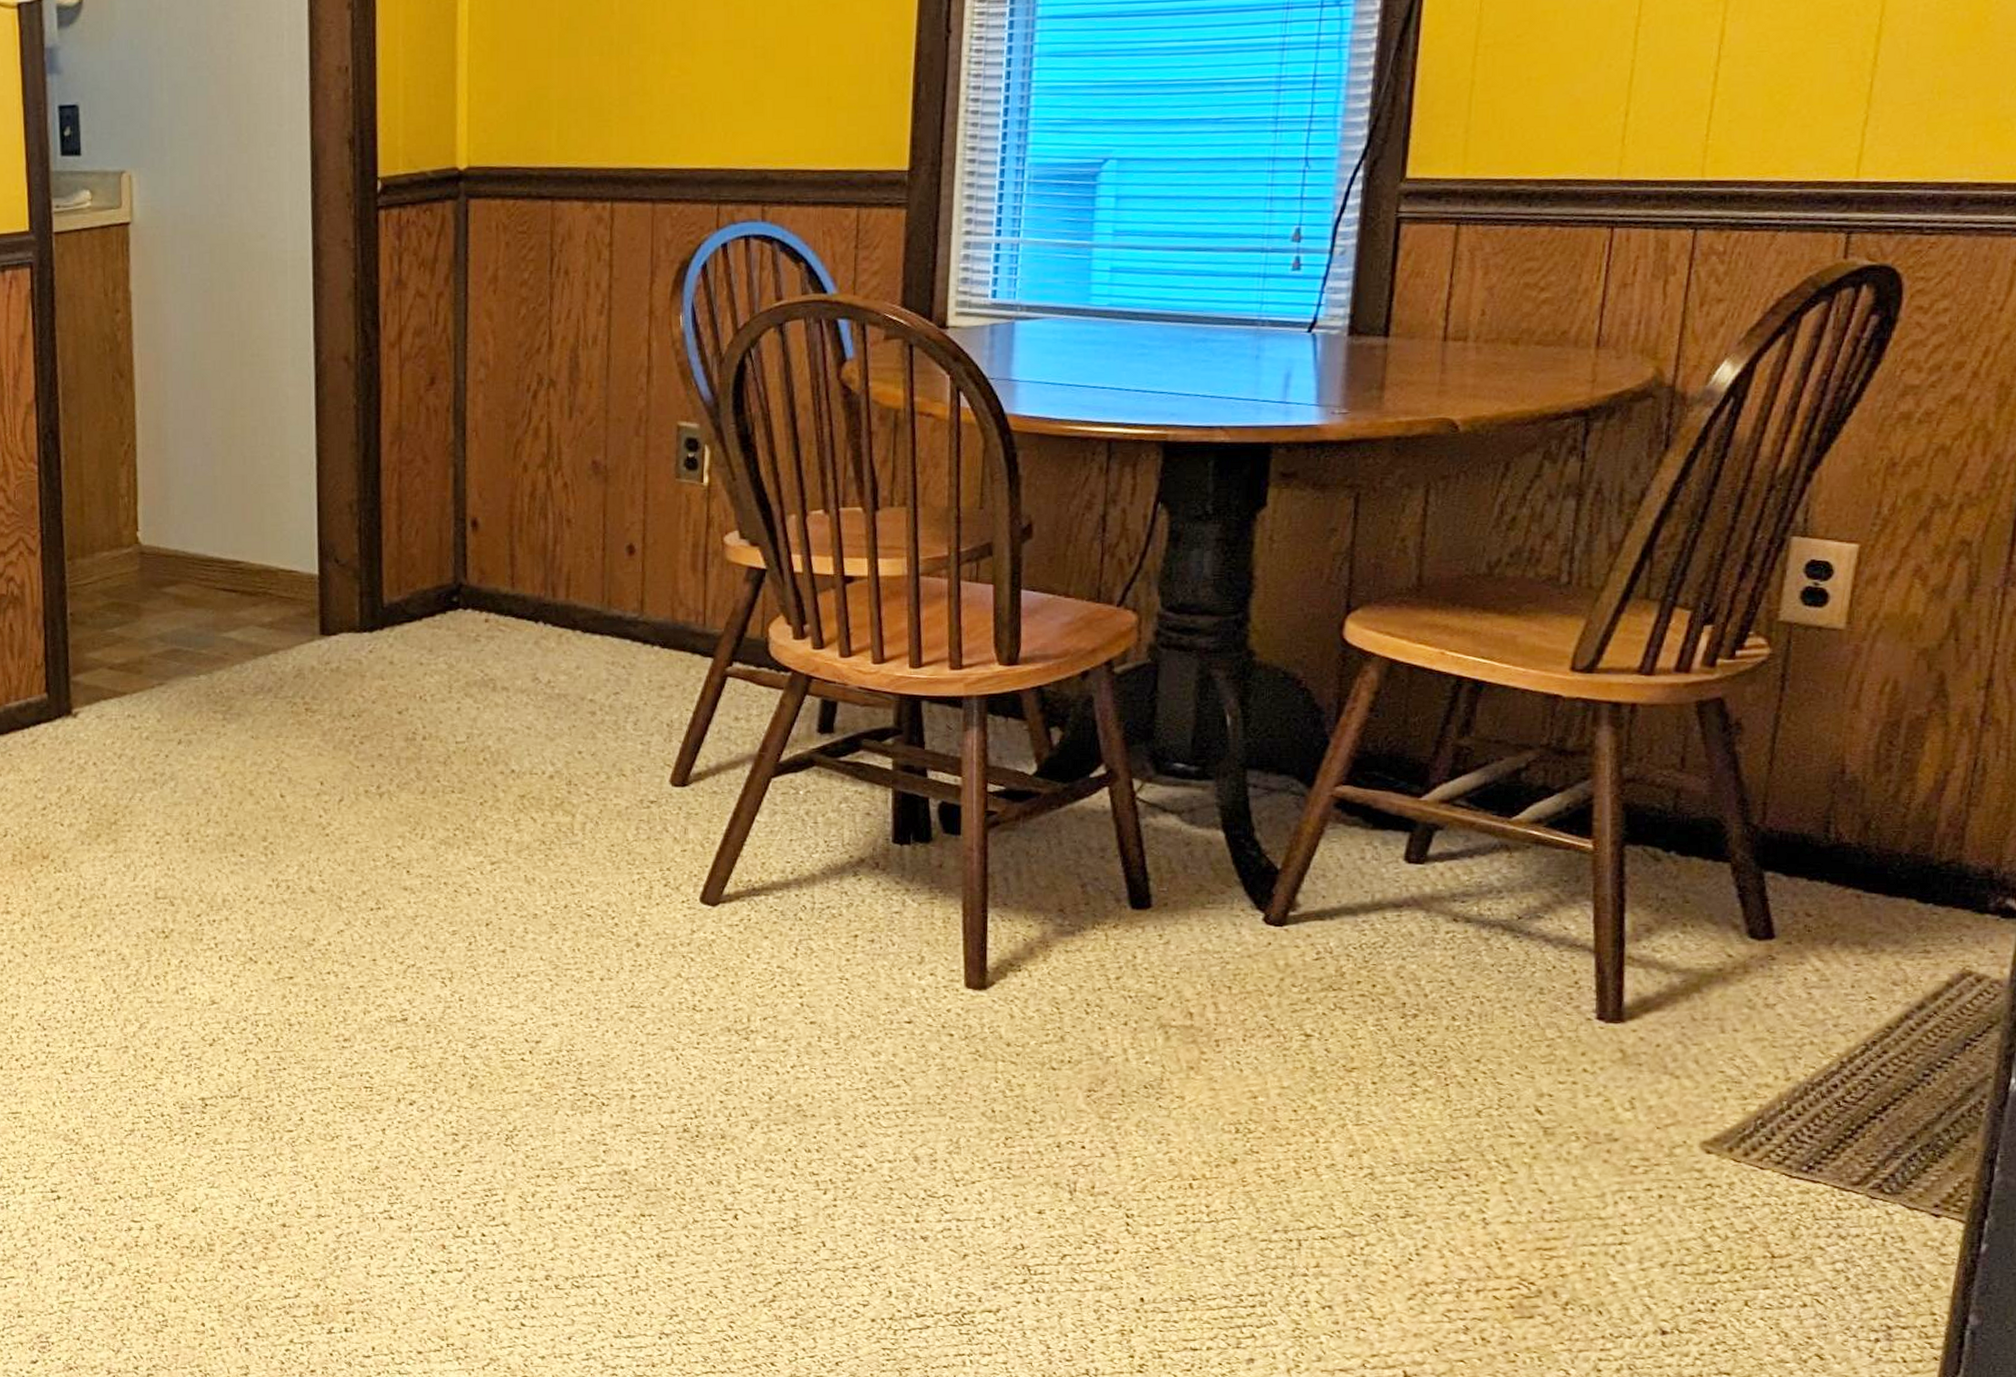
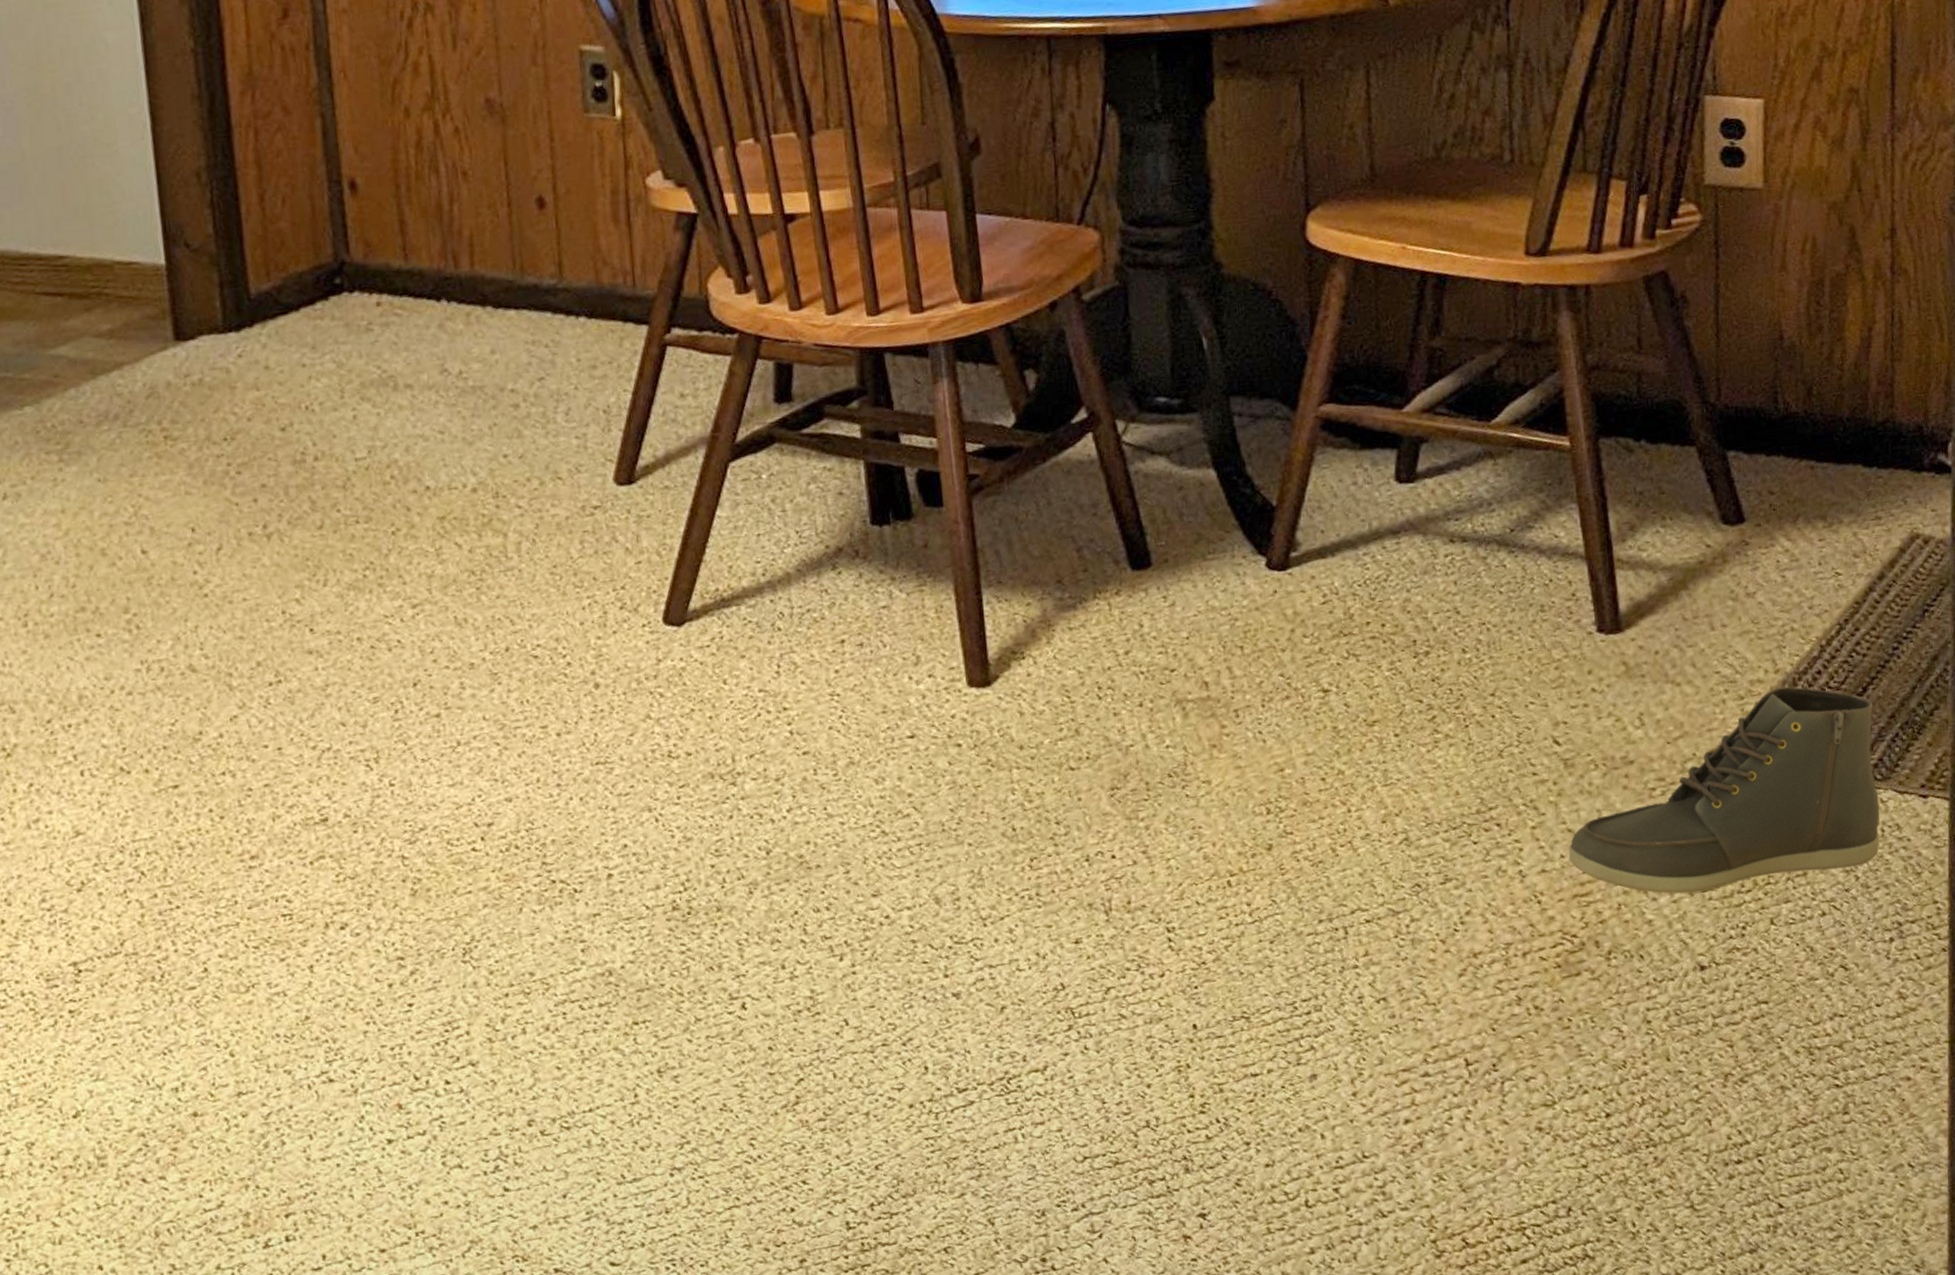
sneaker: none [1536,1094,1892,1268] -> present [1568,686,1880,894]

